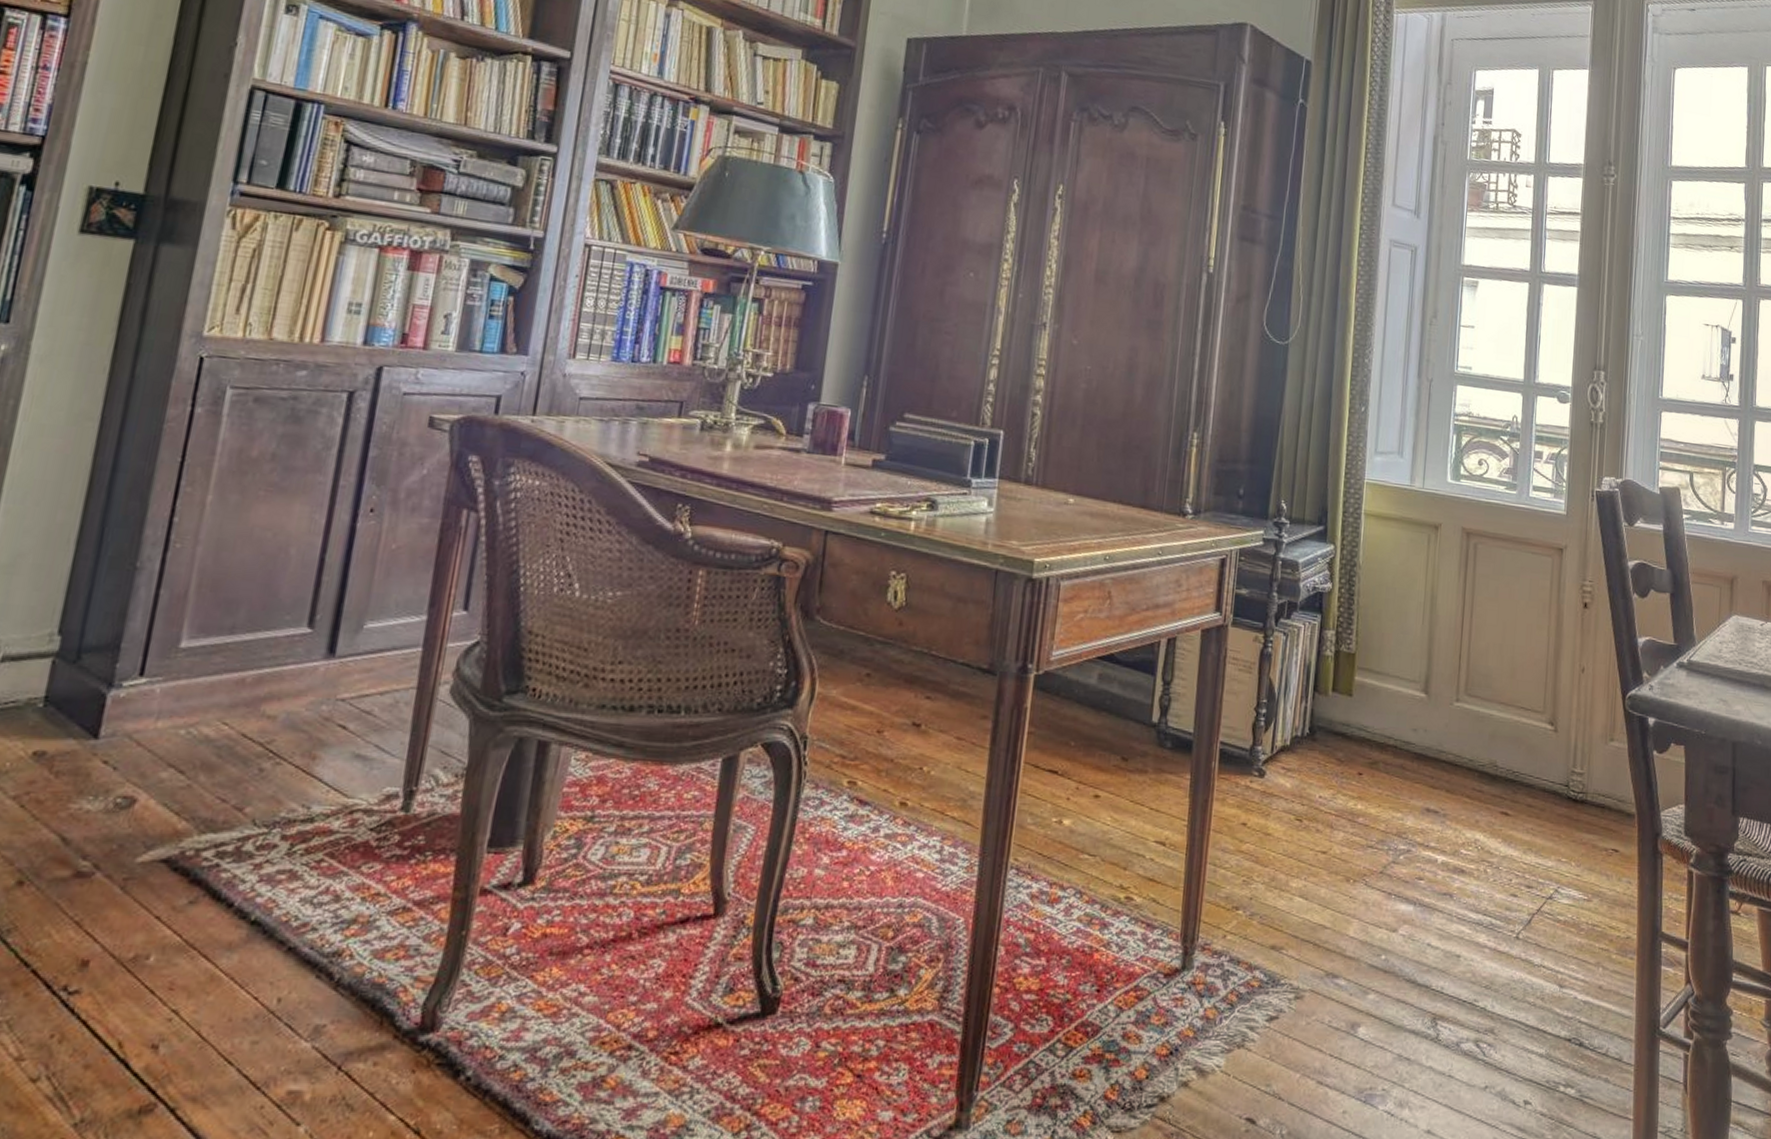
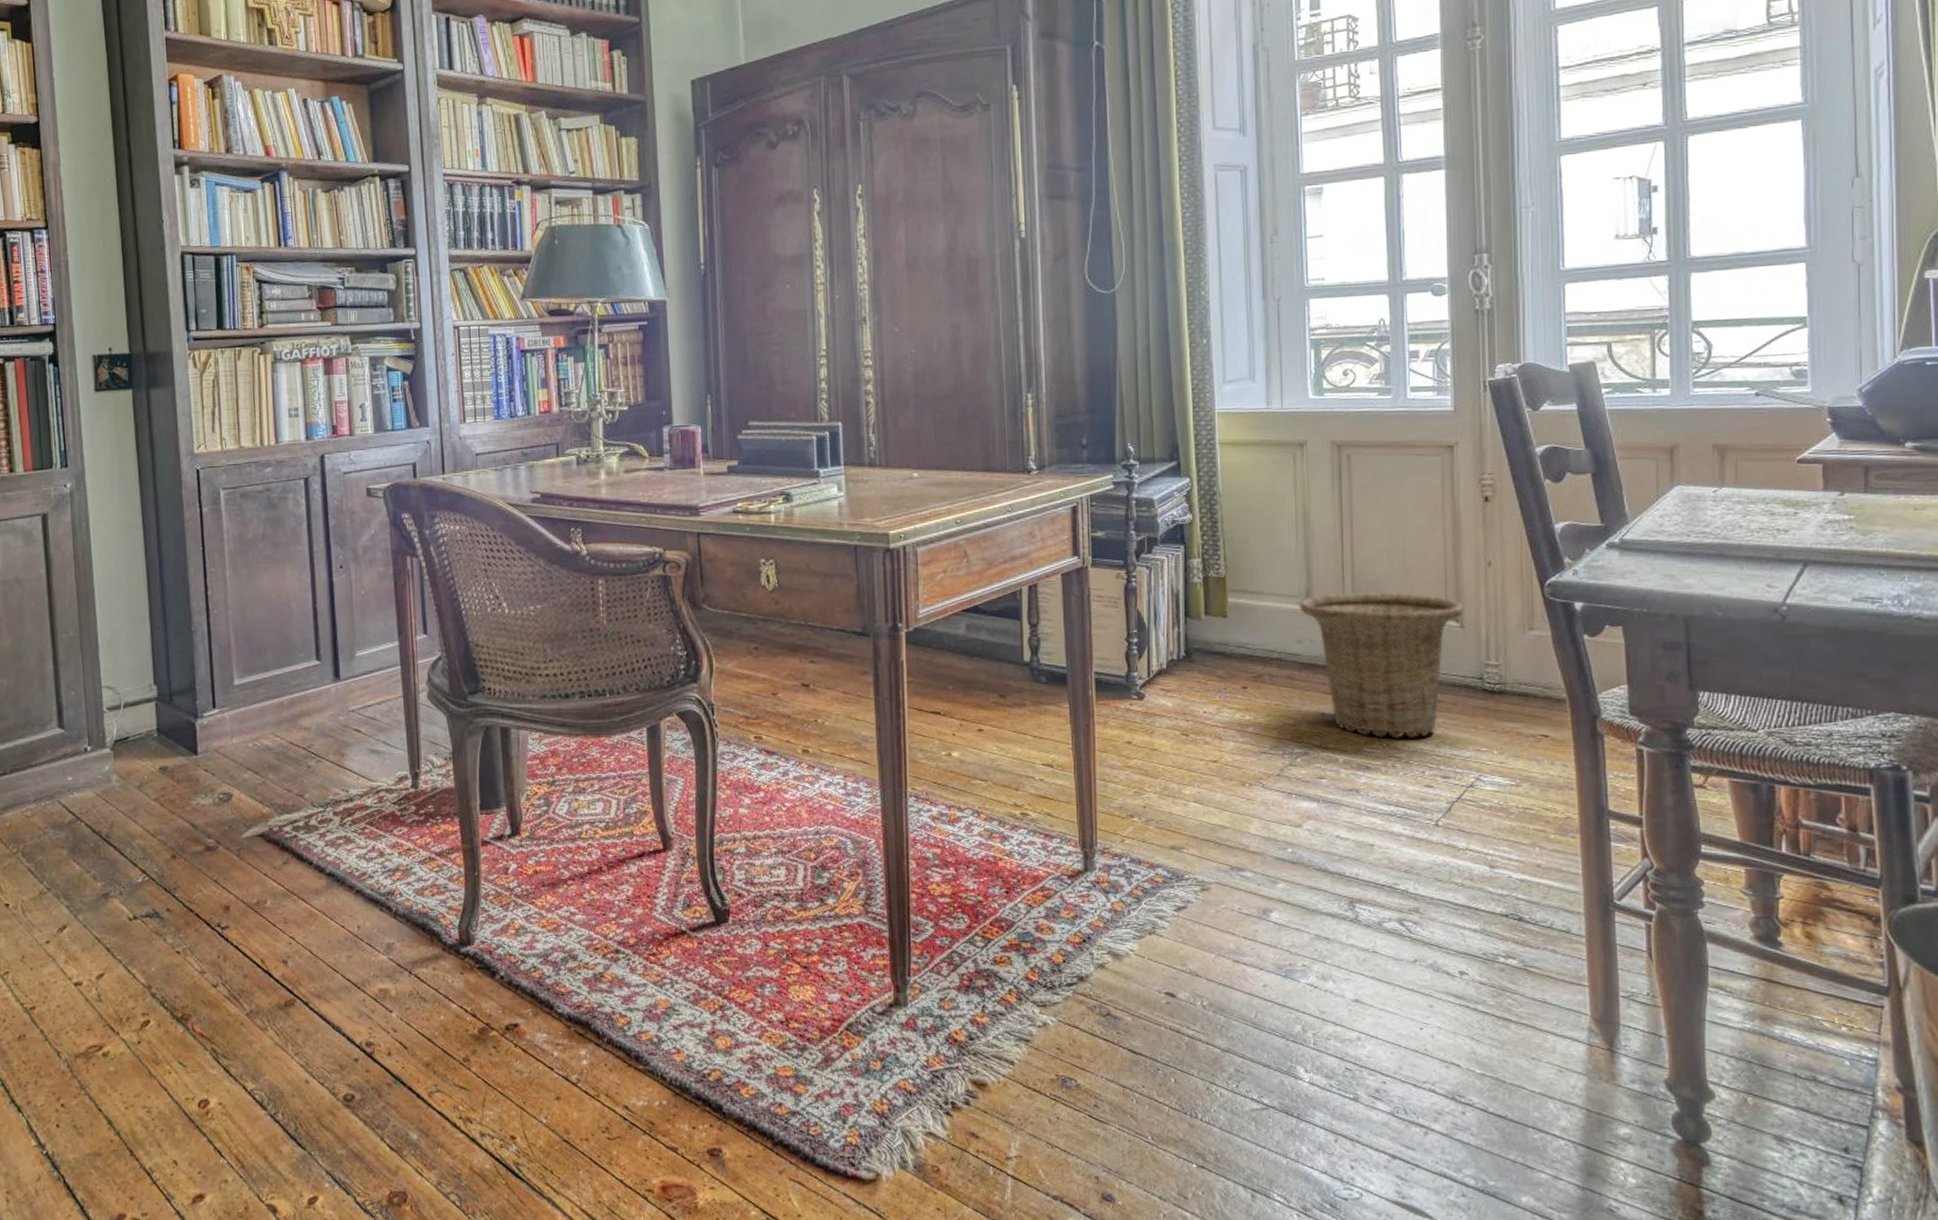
basket: none [1418,682,1560,843] -> present [1299,591,1465,738]

